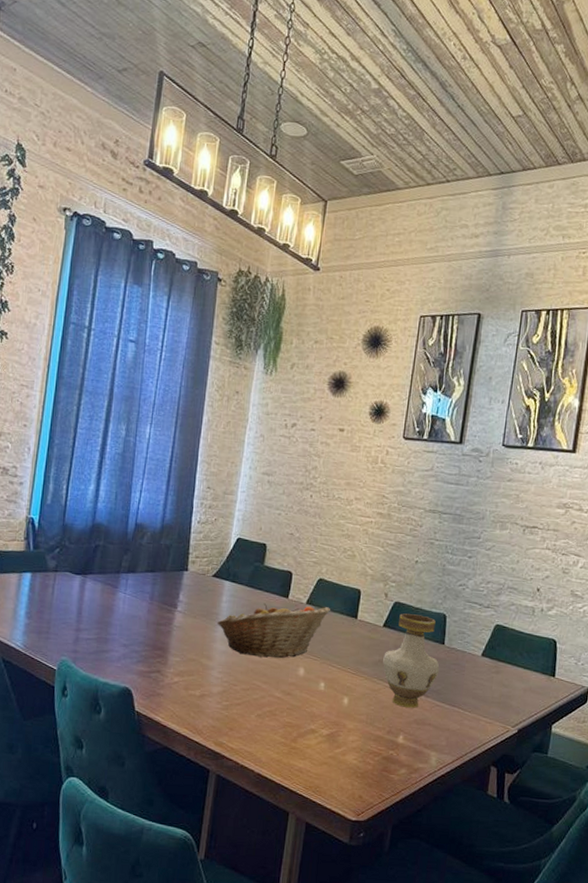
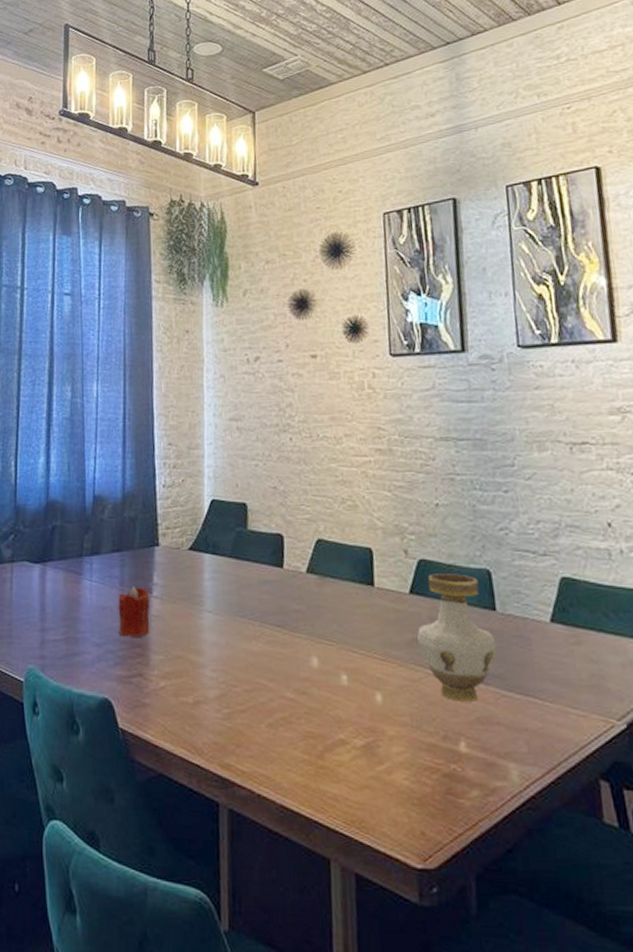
candle: none [145,601,175,642] -> present [118,586,150,637]
fruit basket: present [216,603,330,659] -> none [201,575,338,647]

